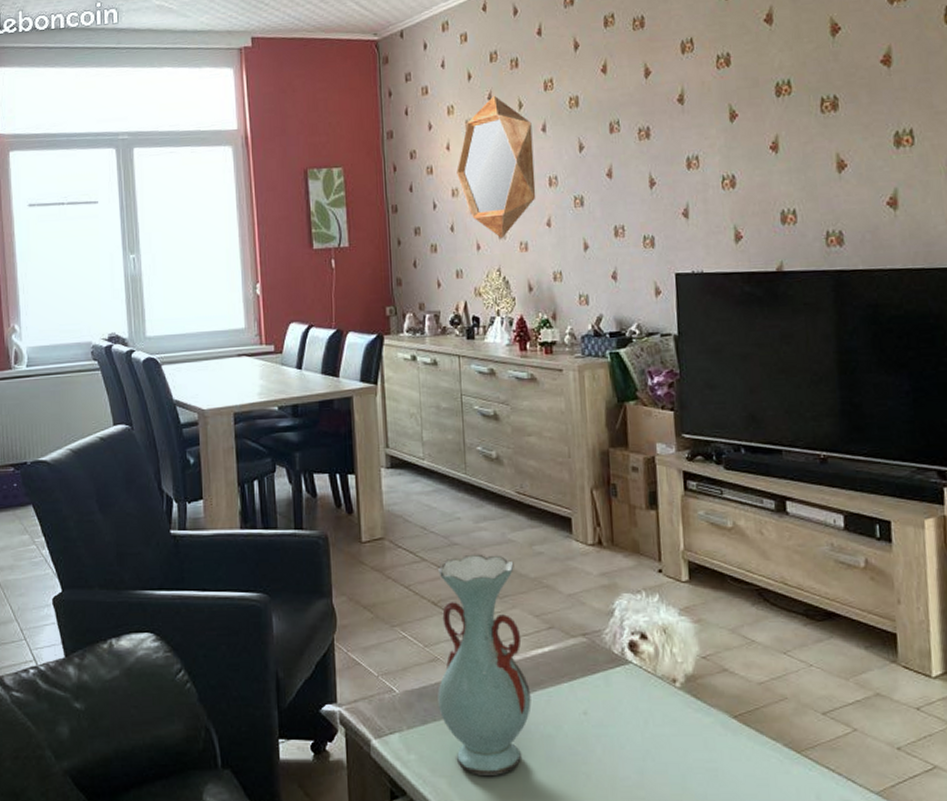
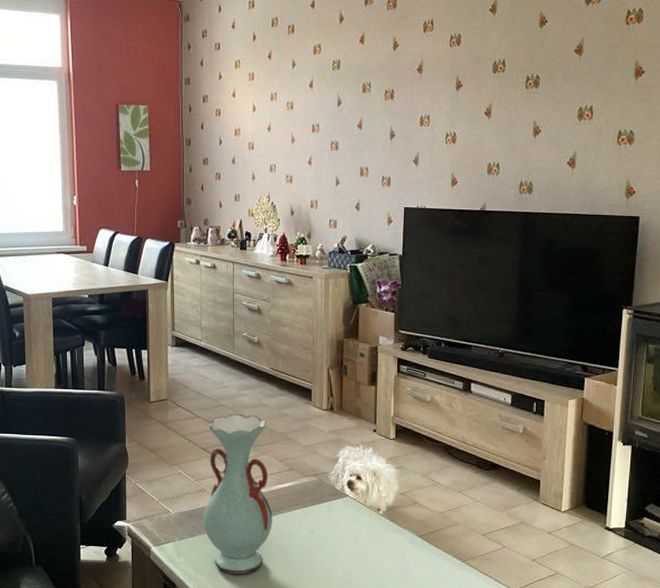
home mirror: present [456,95,536,238] -> none [240,54,302,171]

